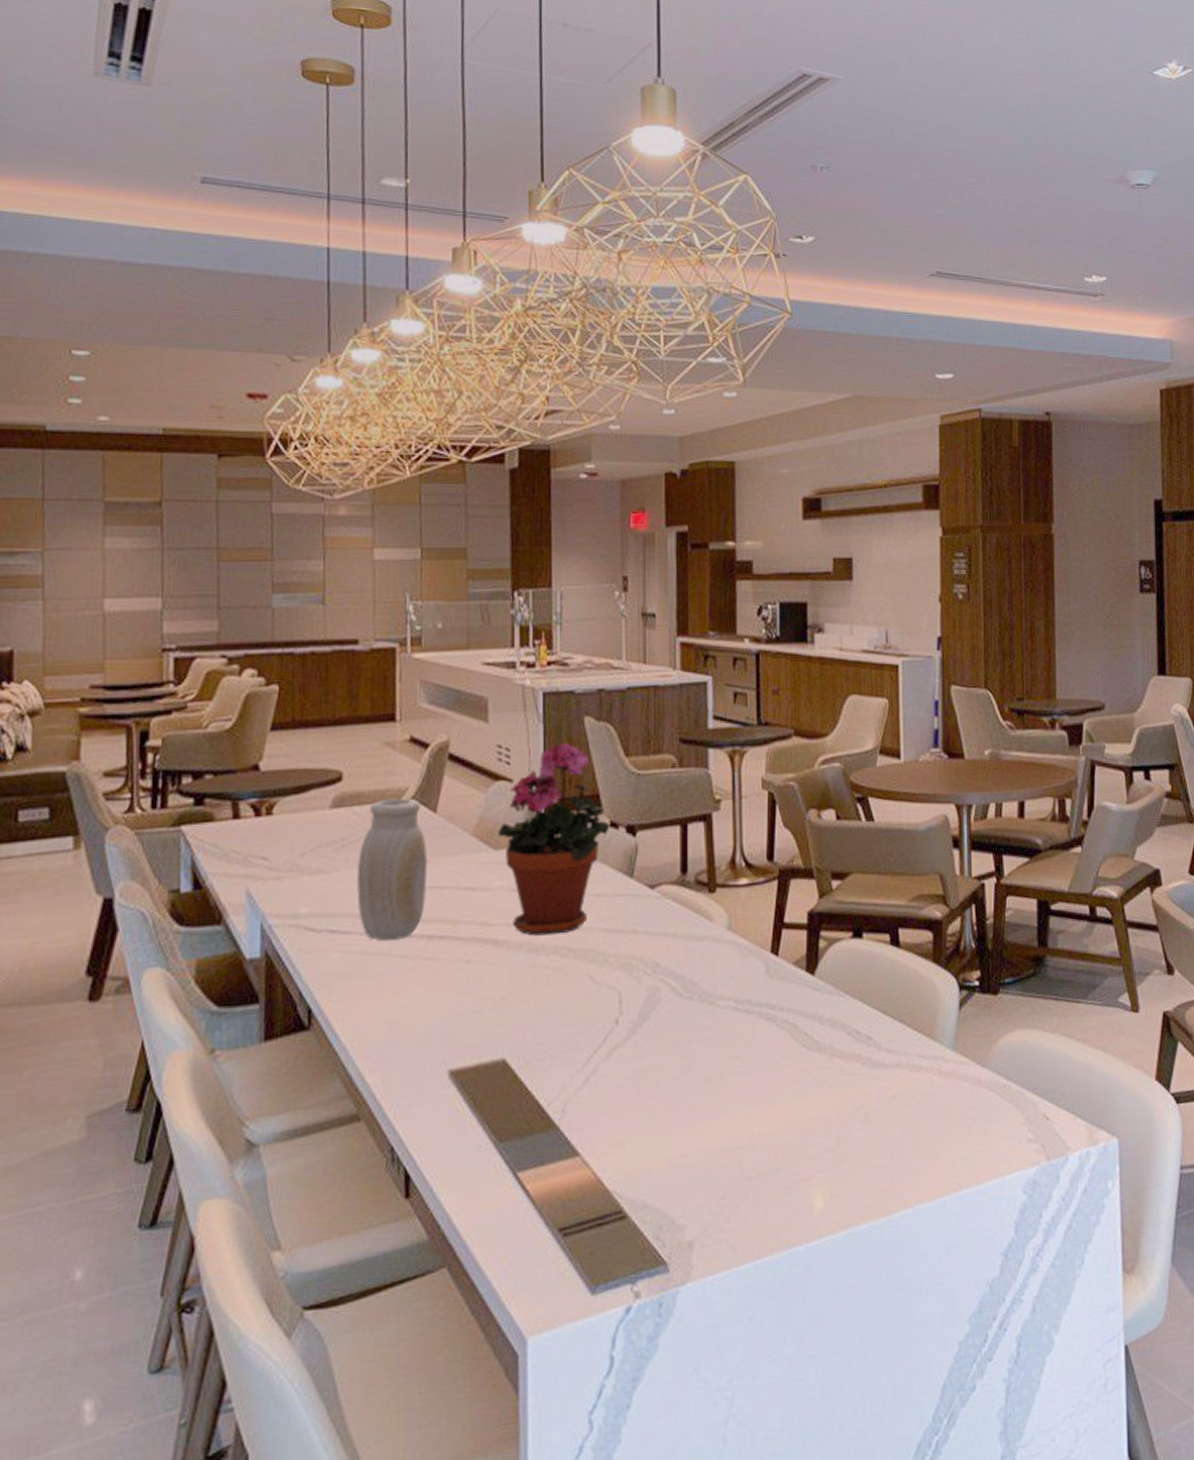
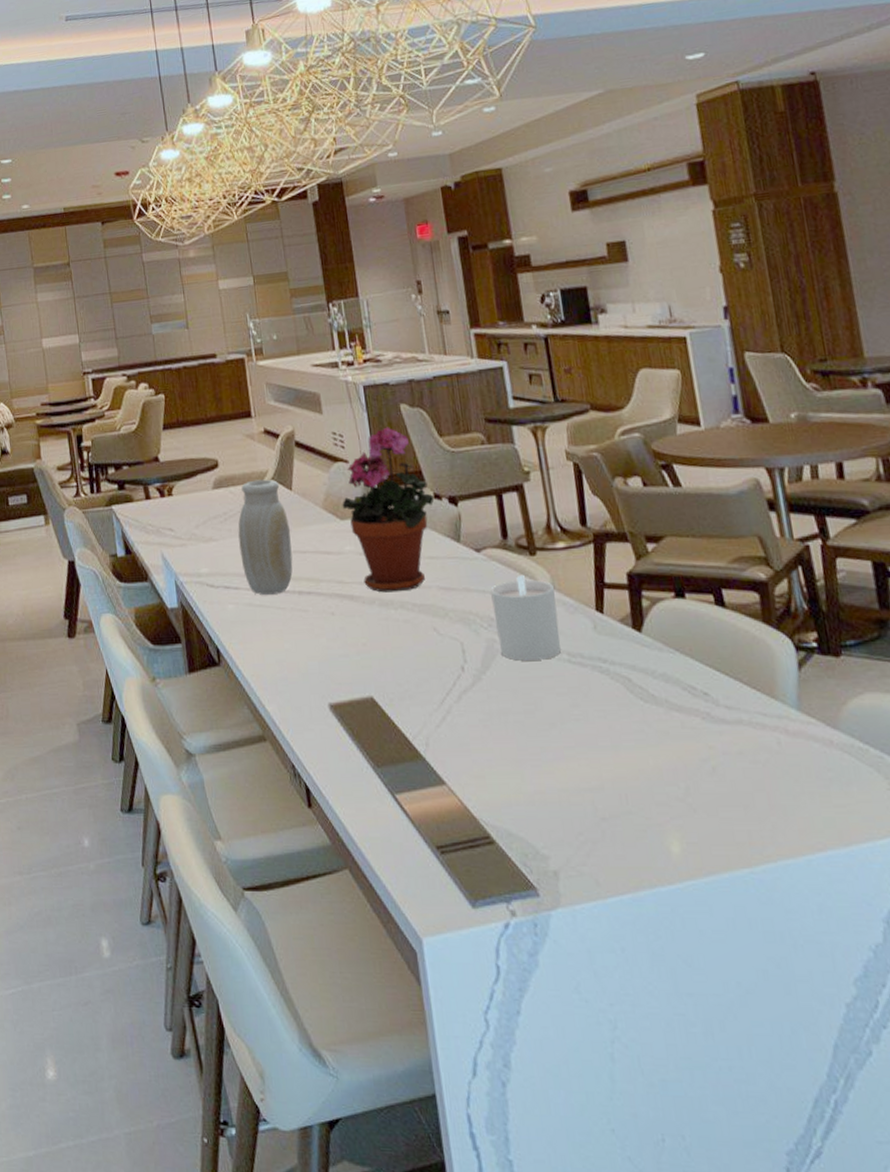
candle: none [660,915,729,1010] -> present [490,575,562,661]

